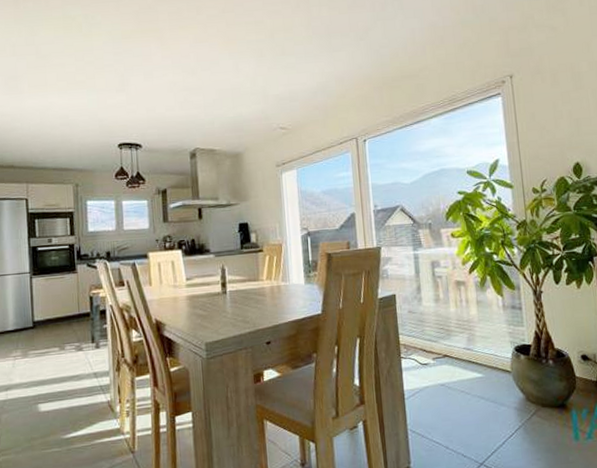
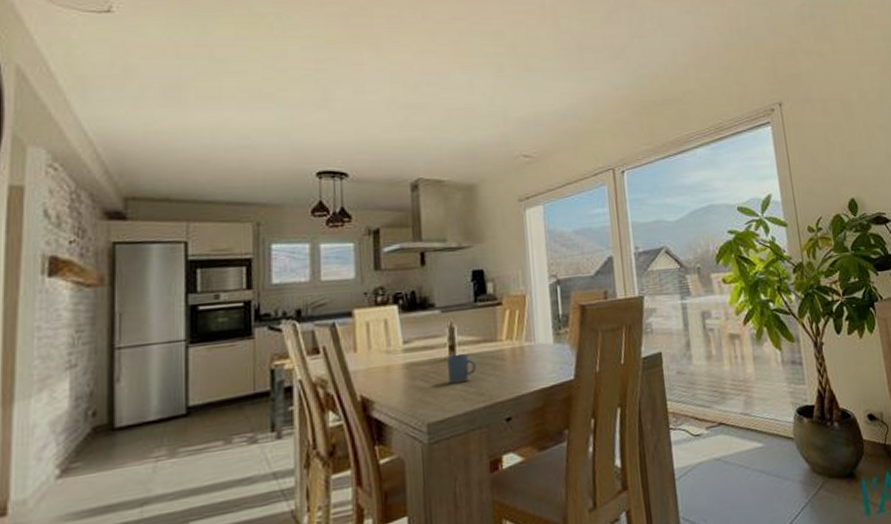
mug: none [219,289,243,313] -> present [446,353,477,384]

